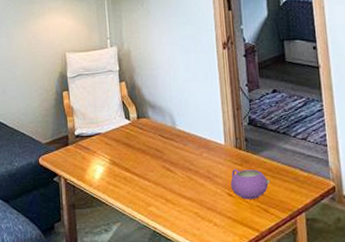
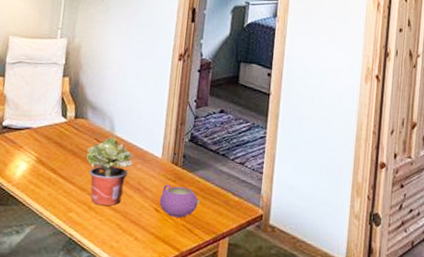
potted plant: none [154,131,199,197] -> present [86,137,134,206]

